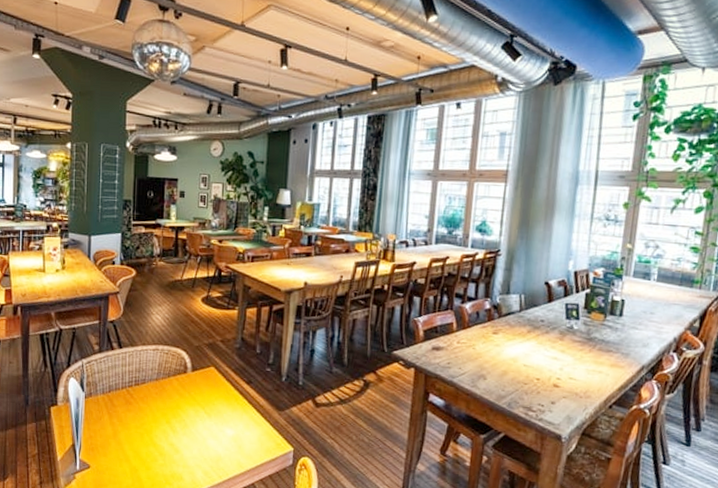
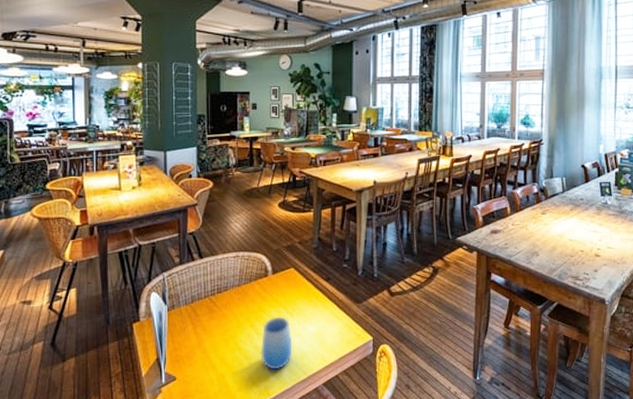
cup: none [175,415,209,471] -> present [260,317,293,370]

